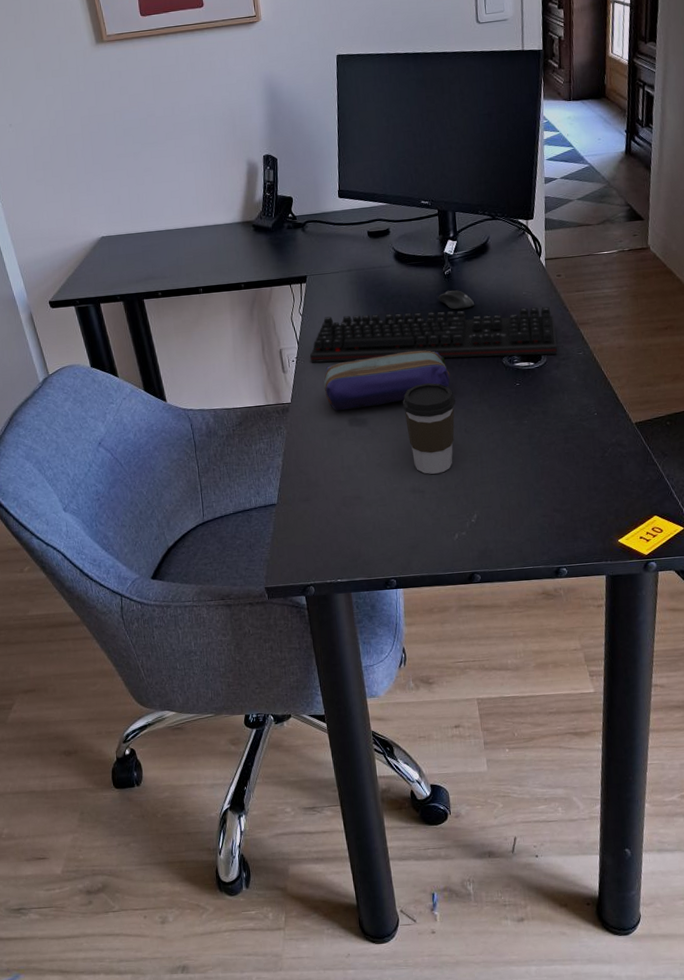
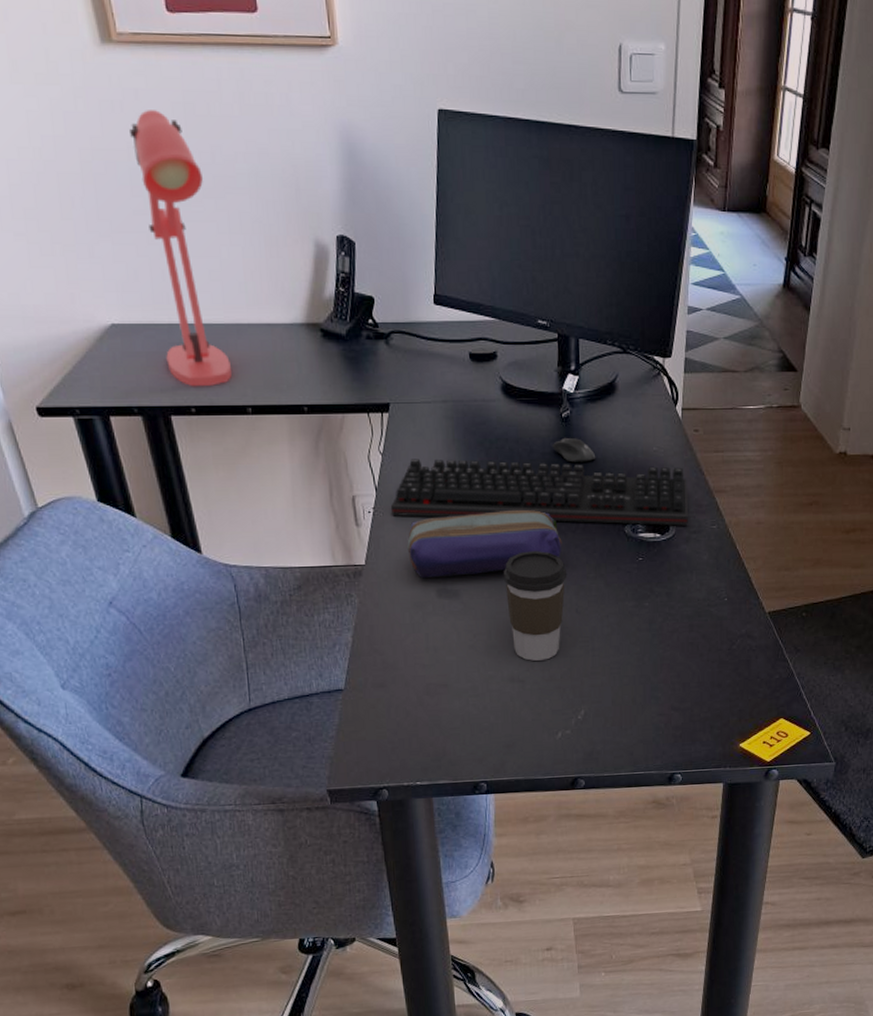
desk lamp: none [115,83,188,277] -> present [130,110,232,387]

